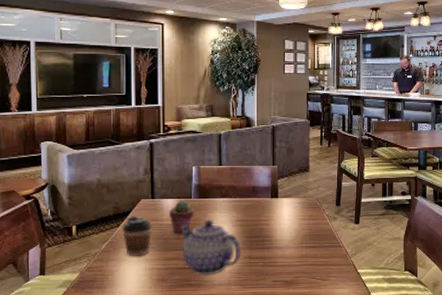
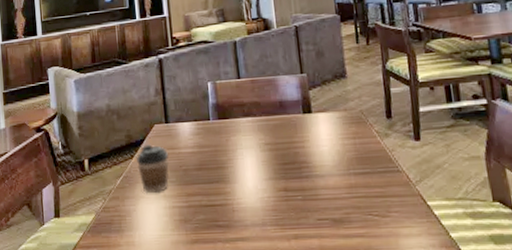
potted succulent: present [169,200,194,235] -> none [186,122,215,165]
teapot: present [180,219,241,276] -> none [200,144,275,215]

